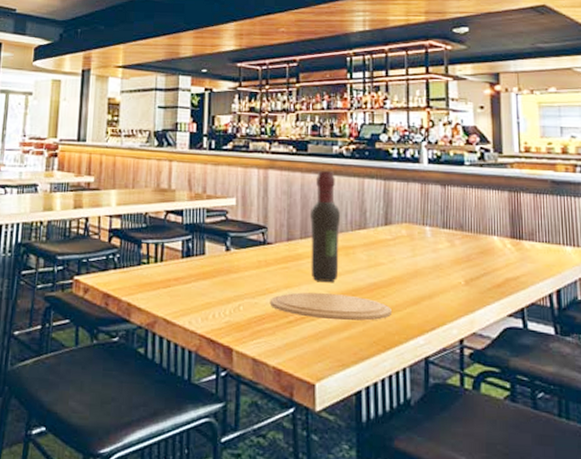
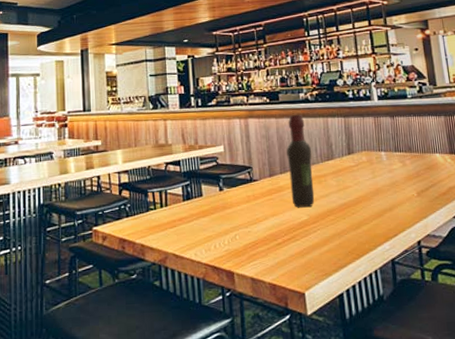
plate: present [269,292,391,321] -> none [260,215,361,239]

